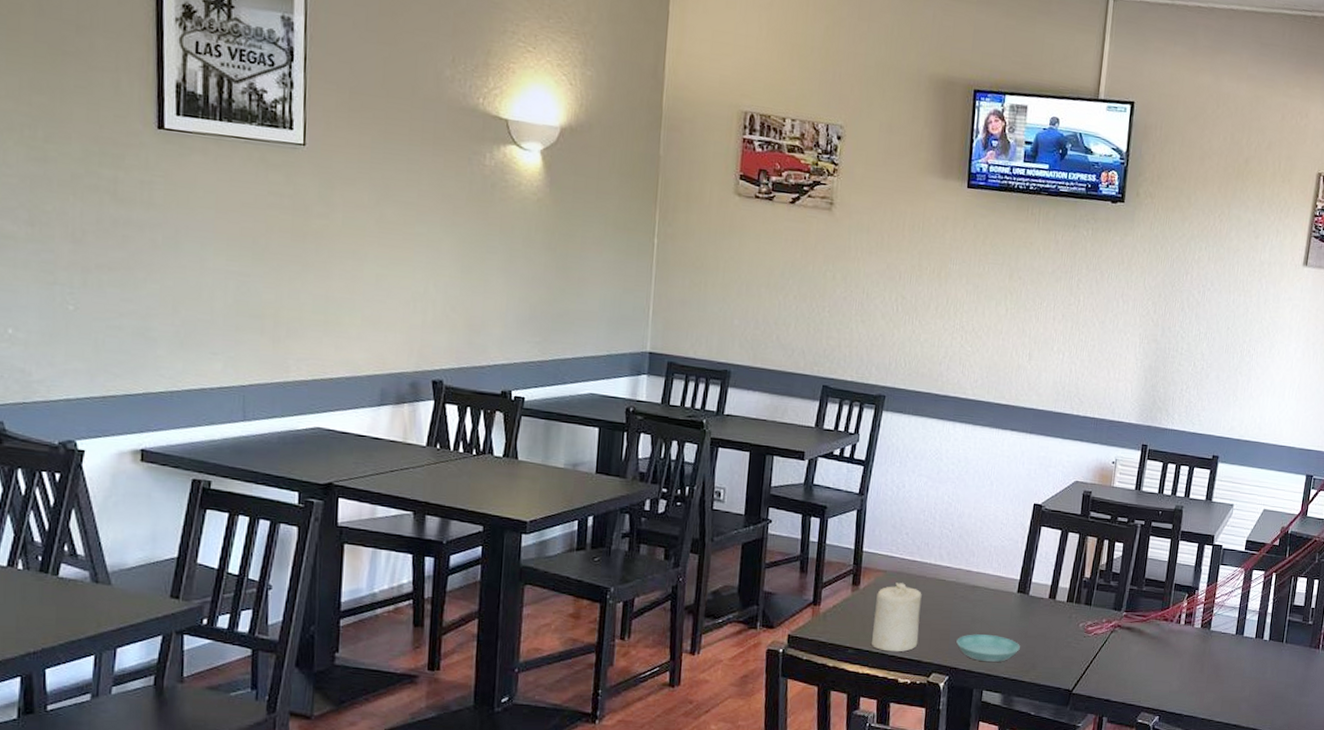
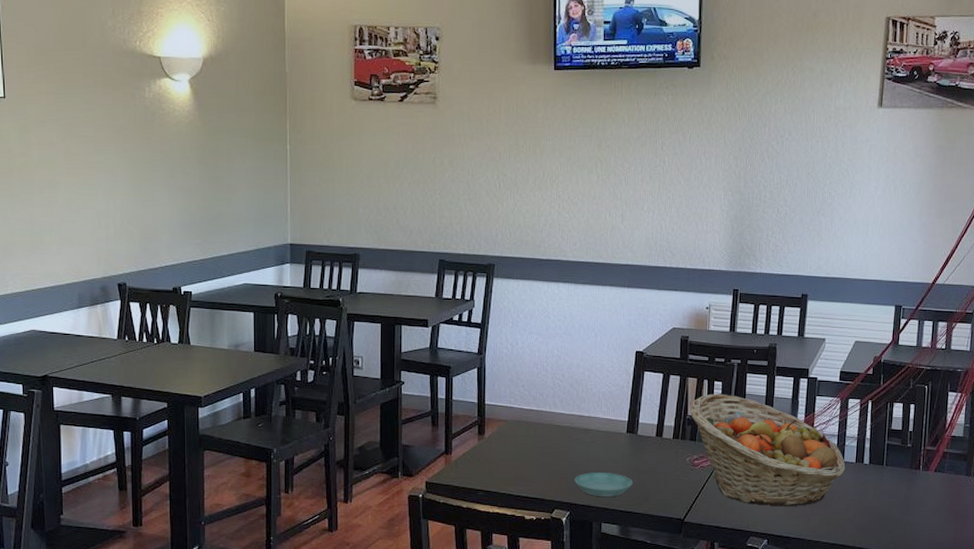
candle: present [872,582,922,652] -> none [499,430,540,492]
fruit basket: none [1087,555,1245,682] -> present [690,393,846,507]

